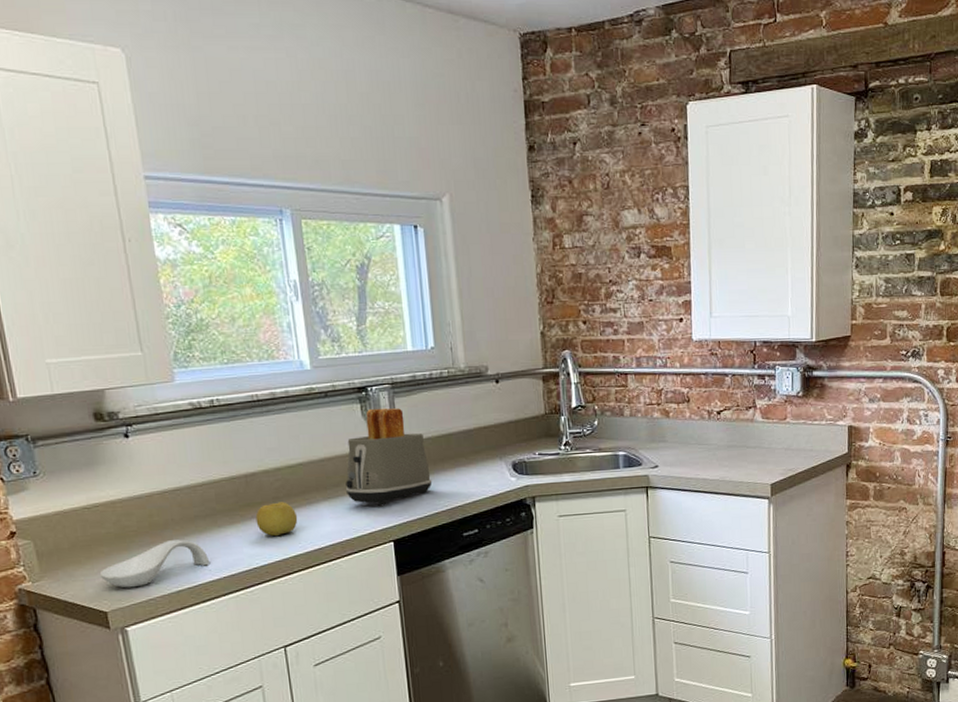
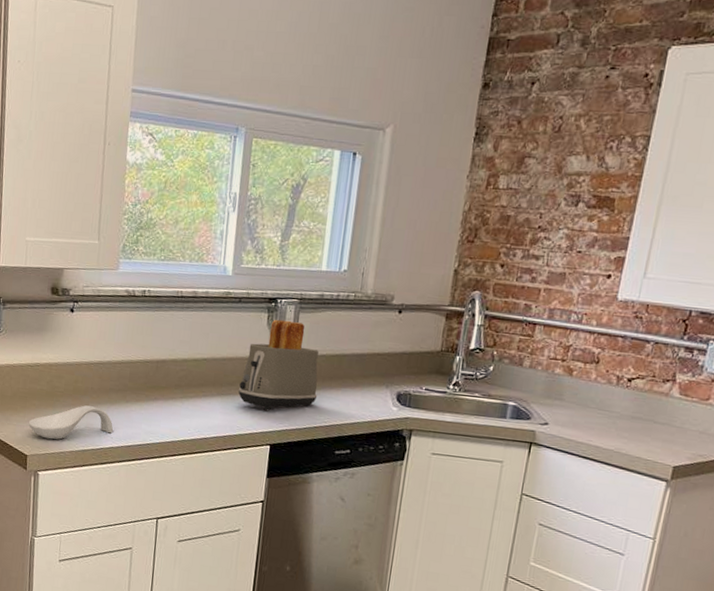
fruit: present [255,502,298,536] -> none [157,389,193,420]

